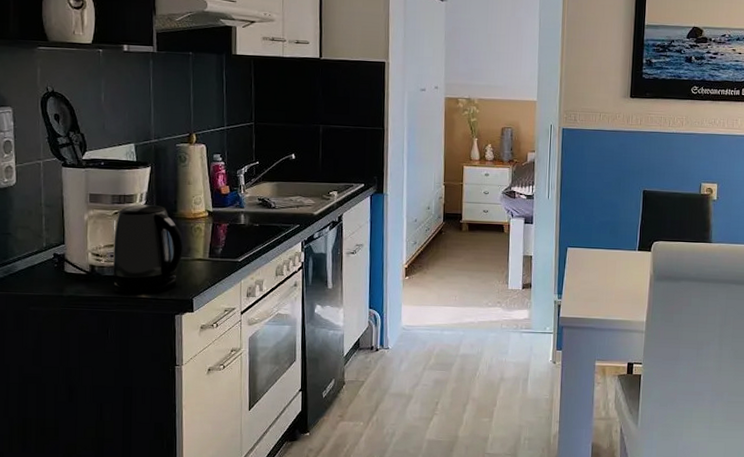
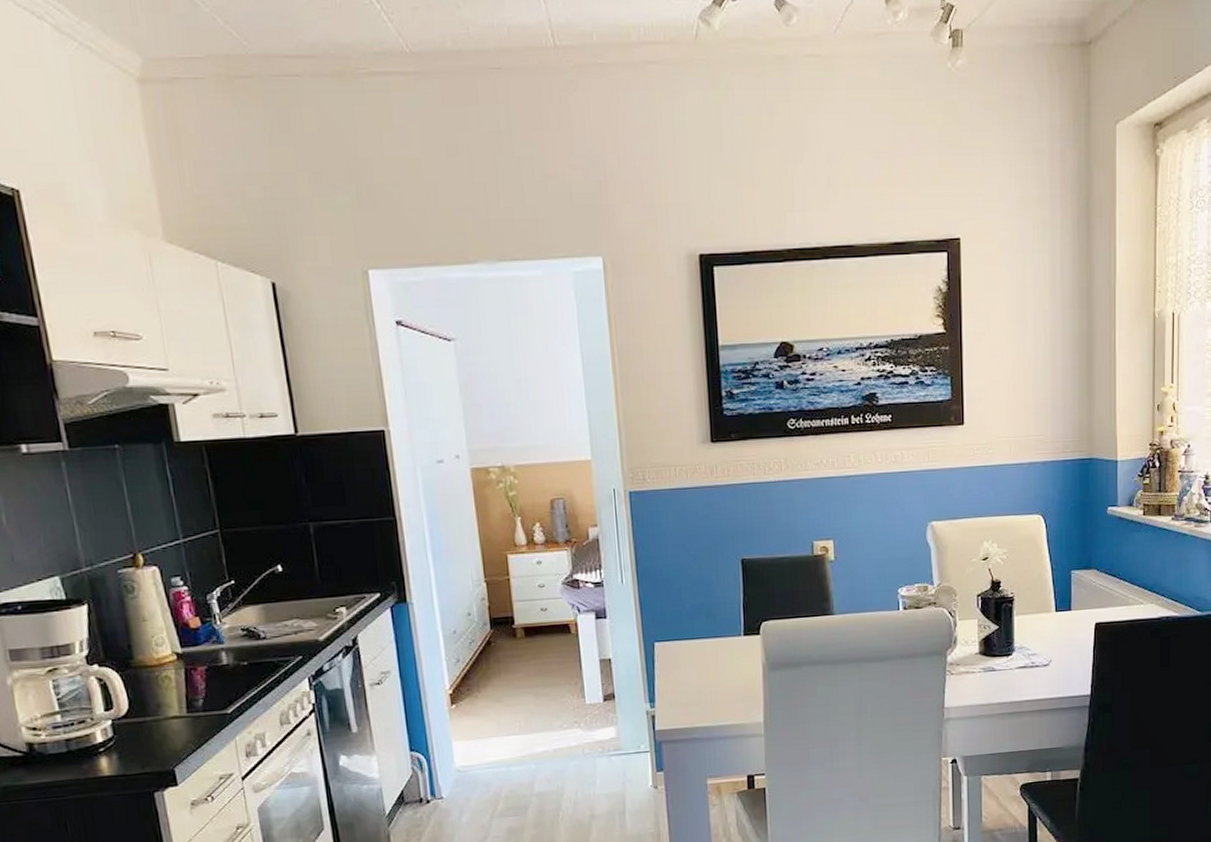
kettle: present [112,204,184,294] -> none [51,653,152,775]

